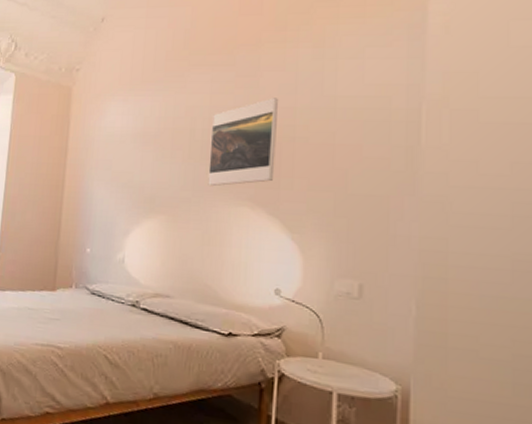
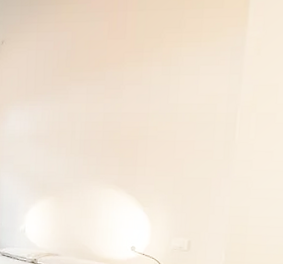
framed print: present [208,98,278,187] -> none [84,106,136,175]

